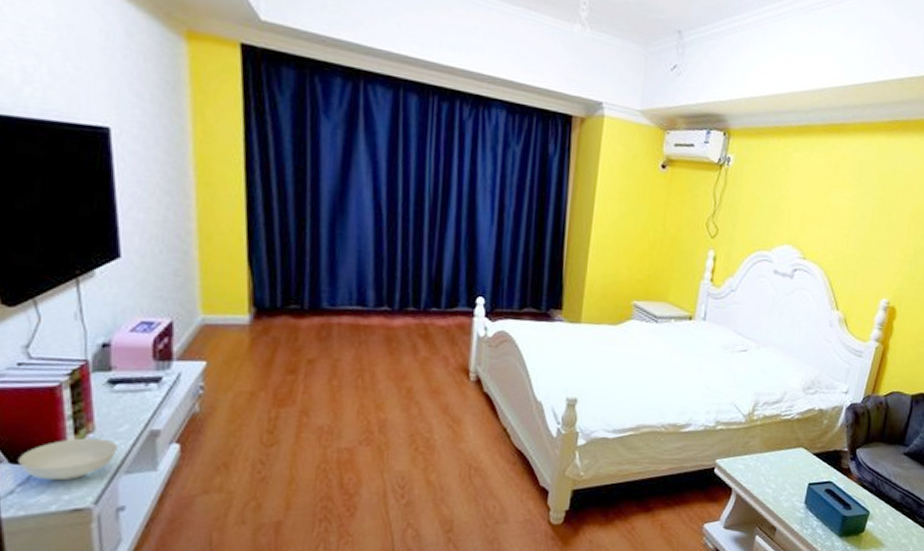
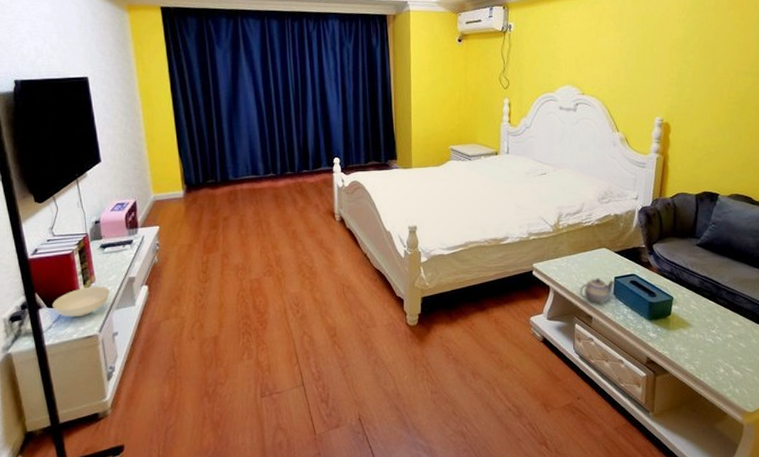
teapot: none [765,483,808,514] -> present [579,278,615,304]

